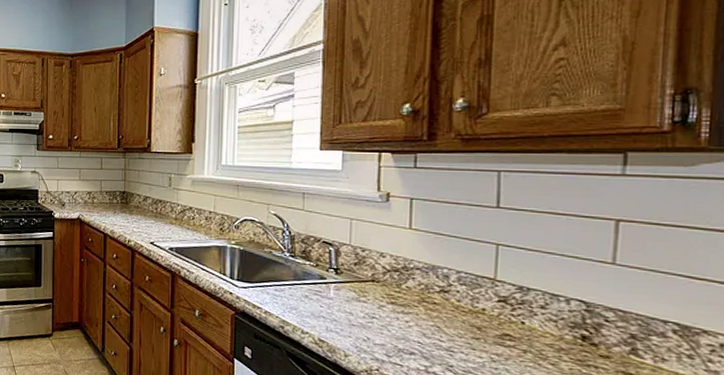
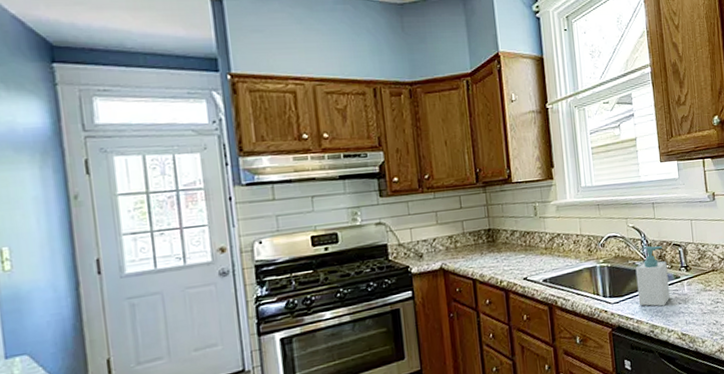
soap bottle: none [270,237,311,305] -> present [635,246,670,307]

